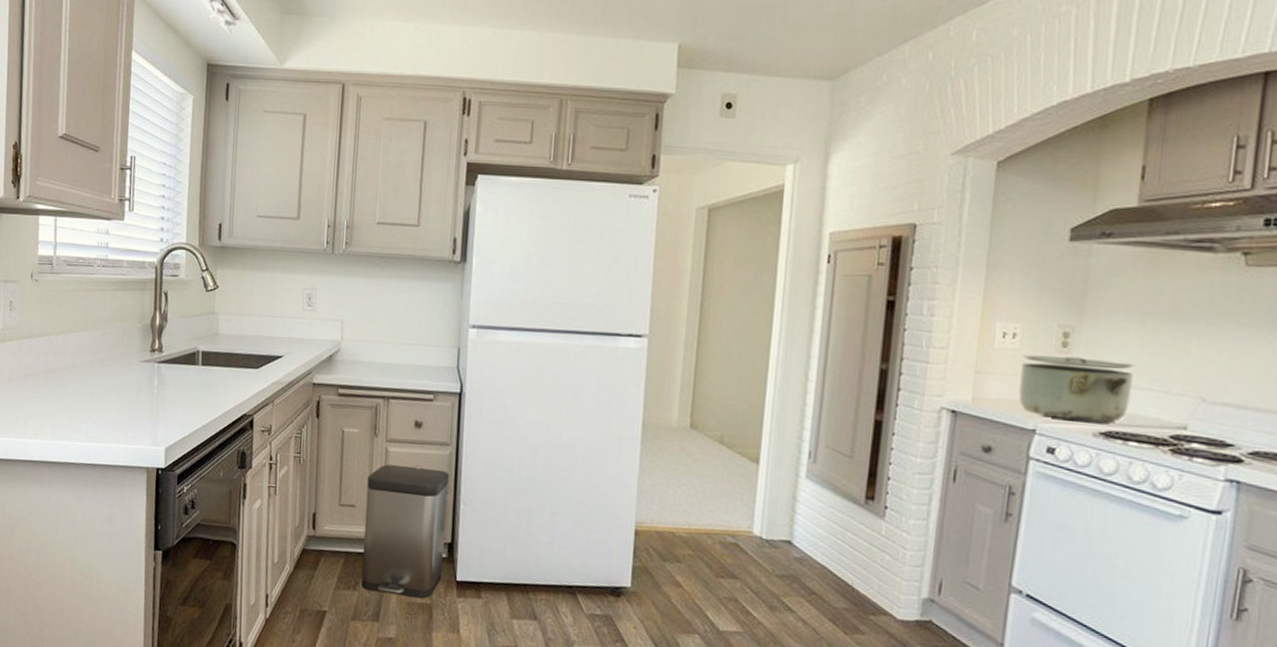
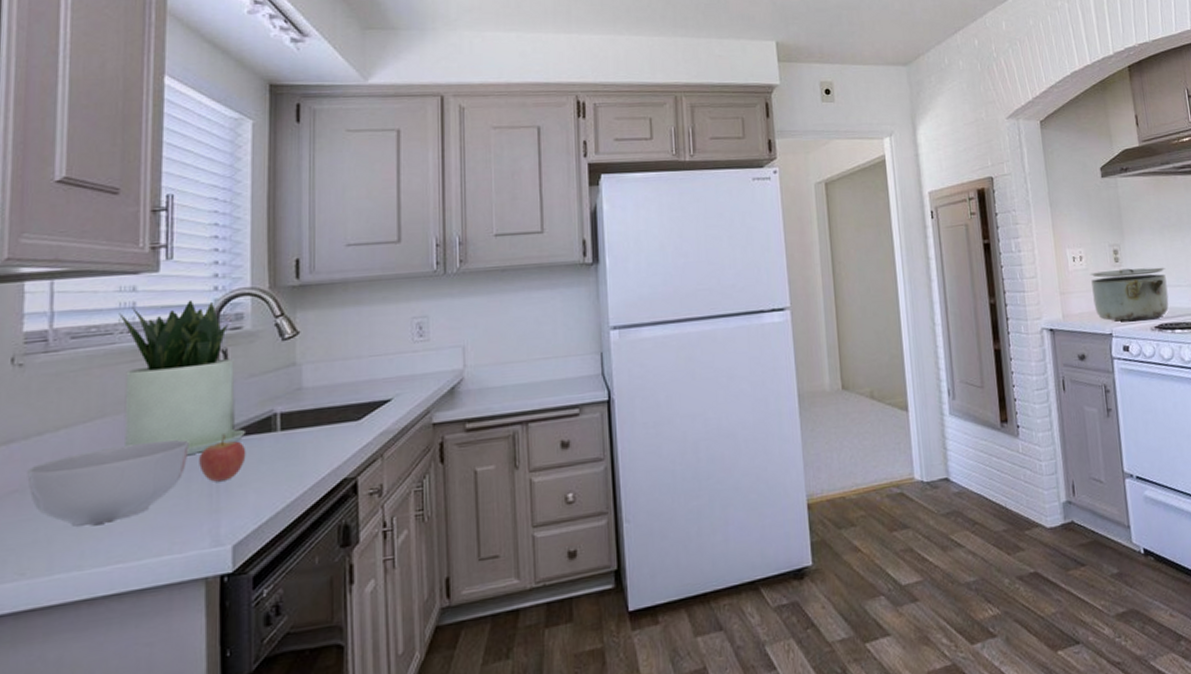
bowl: none [40,354,140,411] -> present [27,440,189,527]
planter: none [97,247,178,372] -> present [119,299,247,456]
fruit: none [146,360,177,398] -> present [199,434,246,483]
pedal bin: present [361,464,449,599] -> none [511,489,612,655]

